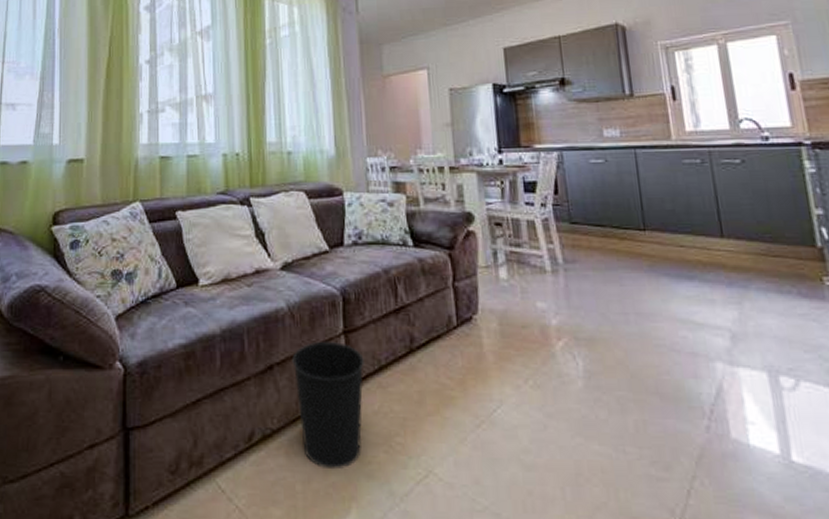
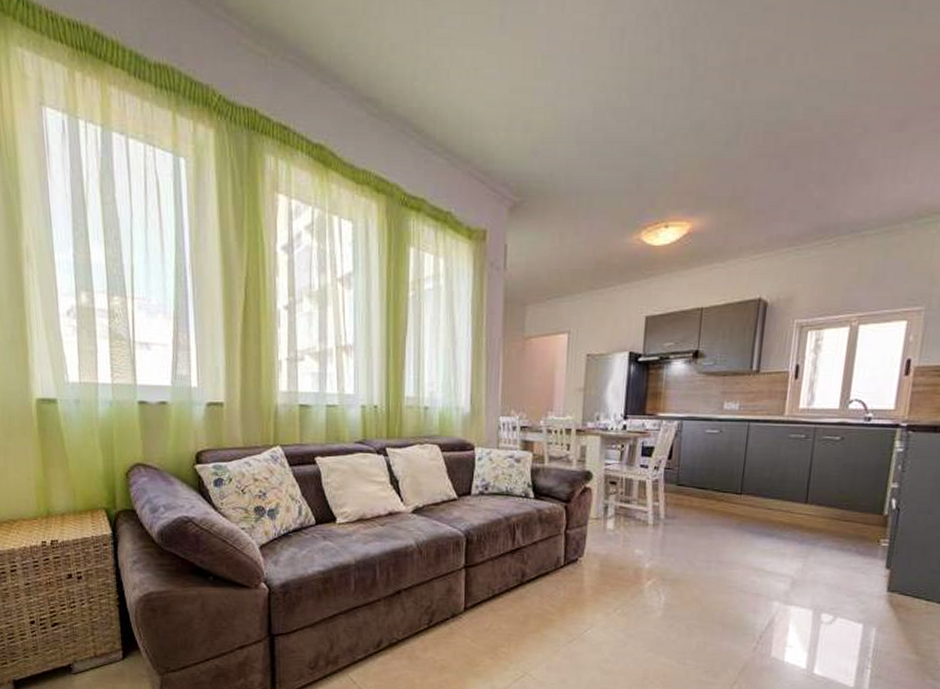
wastebasket: present [292,341,364,470] -> none [418,573,480,670]

